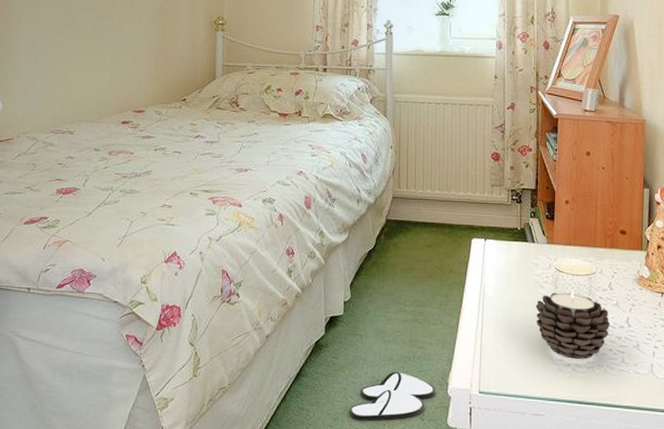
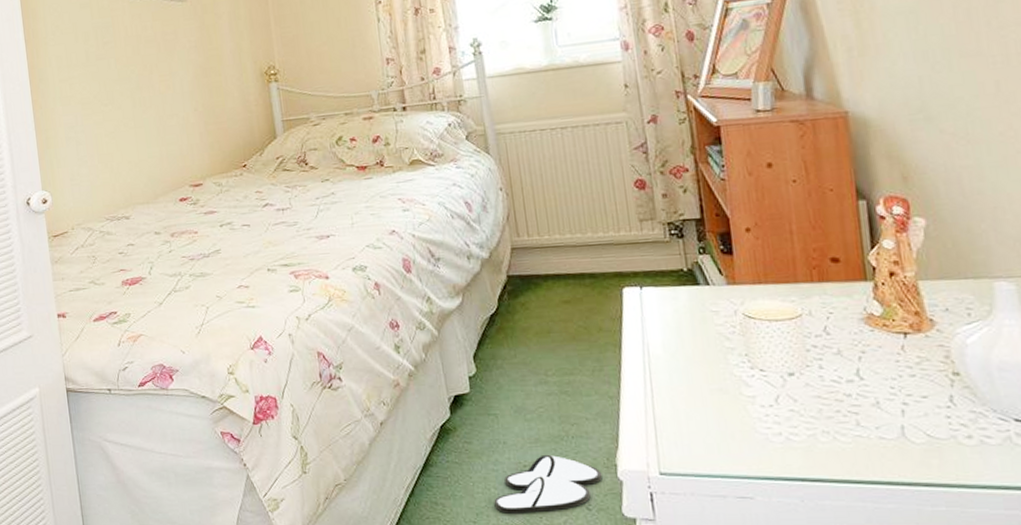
candle: present [536,289,610,364] -> none [722,339,833,431]

